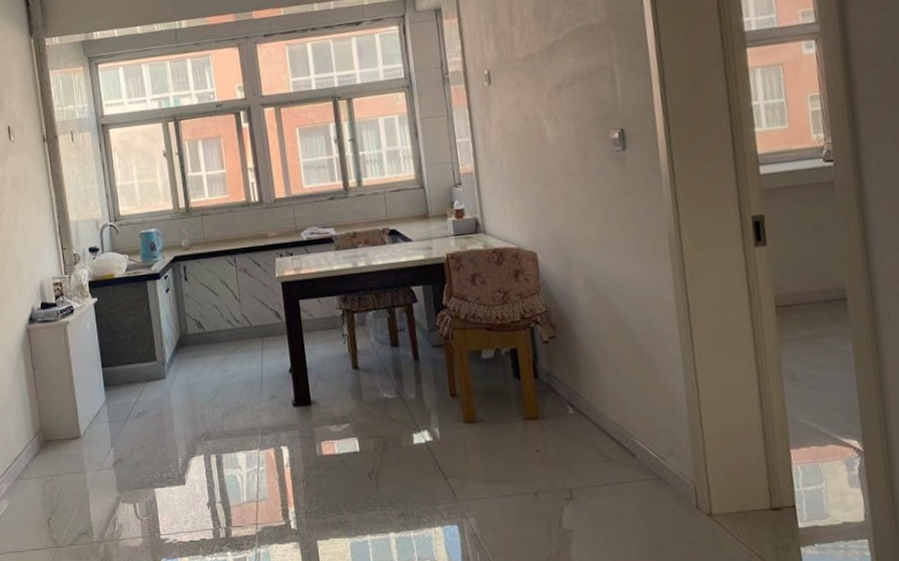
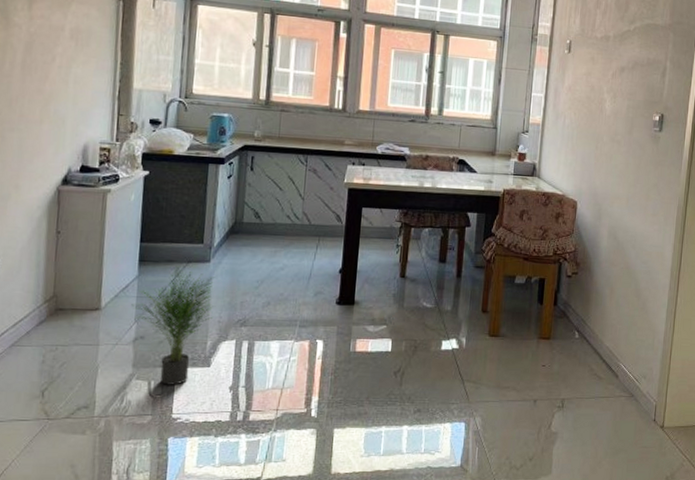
potted plant: none [105,386,178,506] -> present [131,266,216,385]

